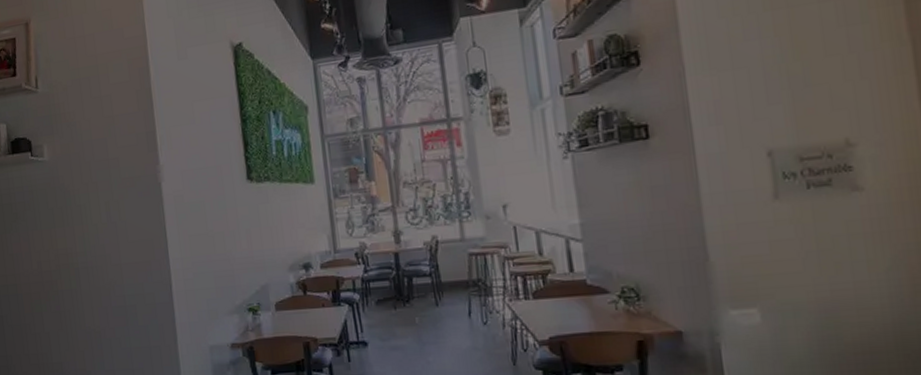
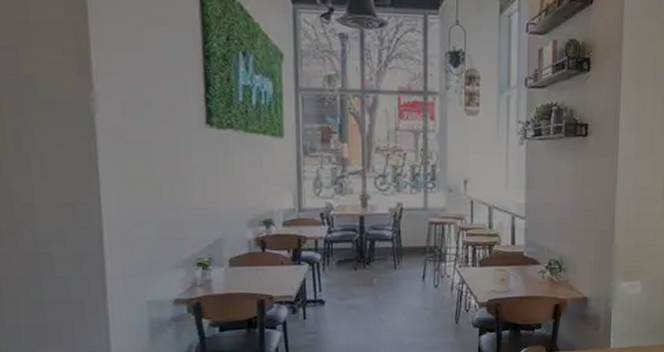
mug: none [548,299,584,329] -> present [491,268,518,293]

